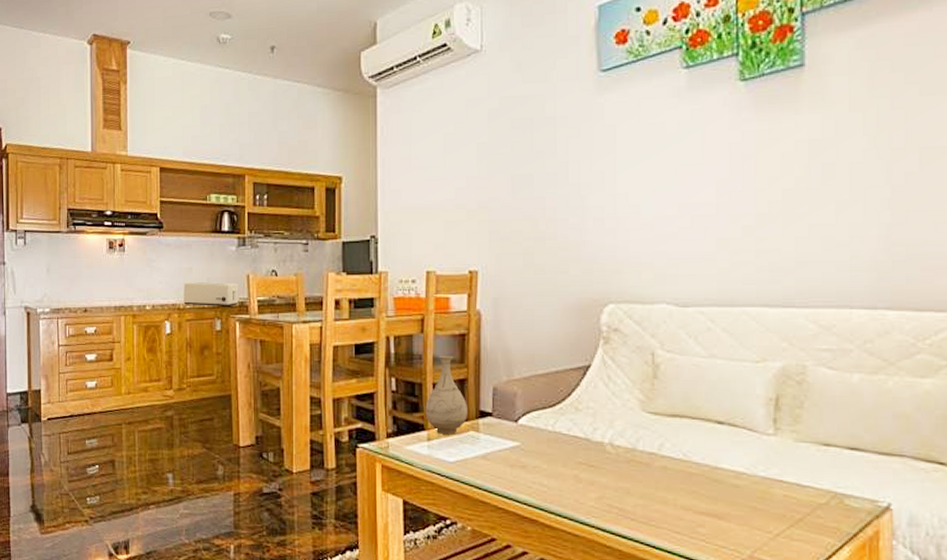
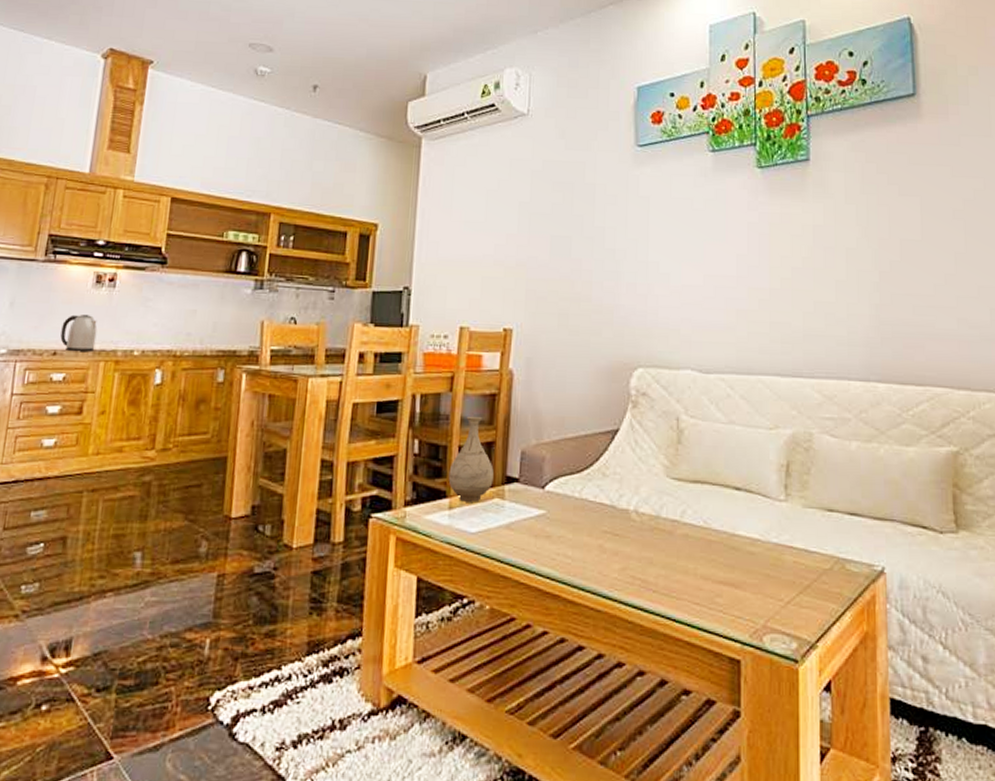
kettle: none [88,277,116,309] -> present [60,314,98,353]
toaster: present [183,281,239,308] -> none [181,325,250,357]

